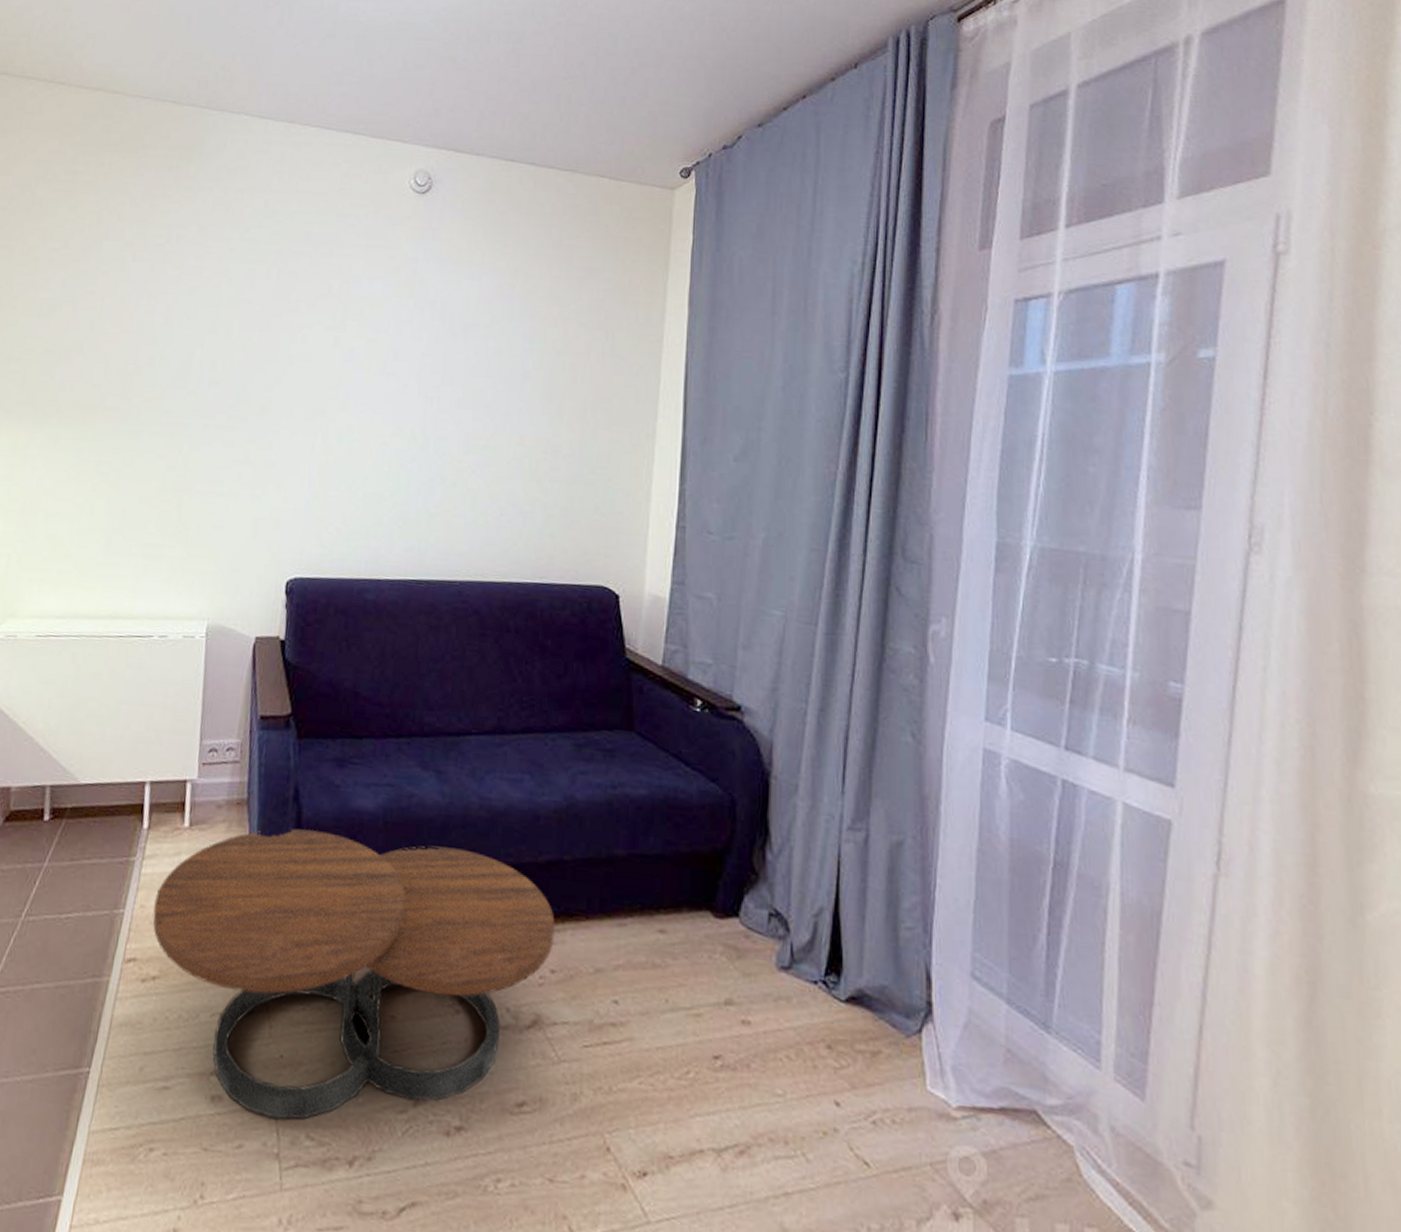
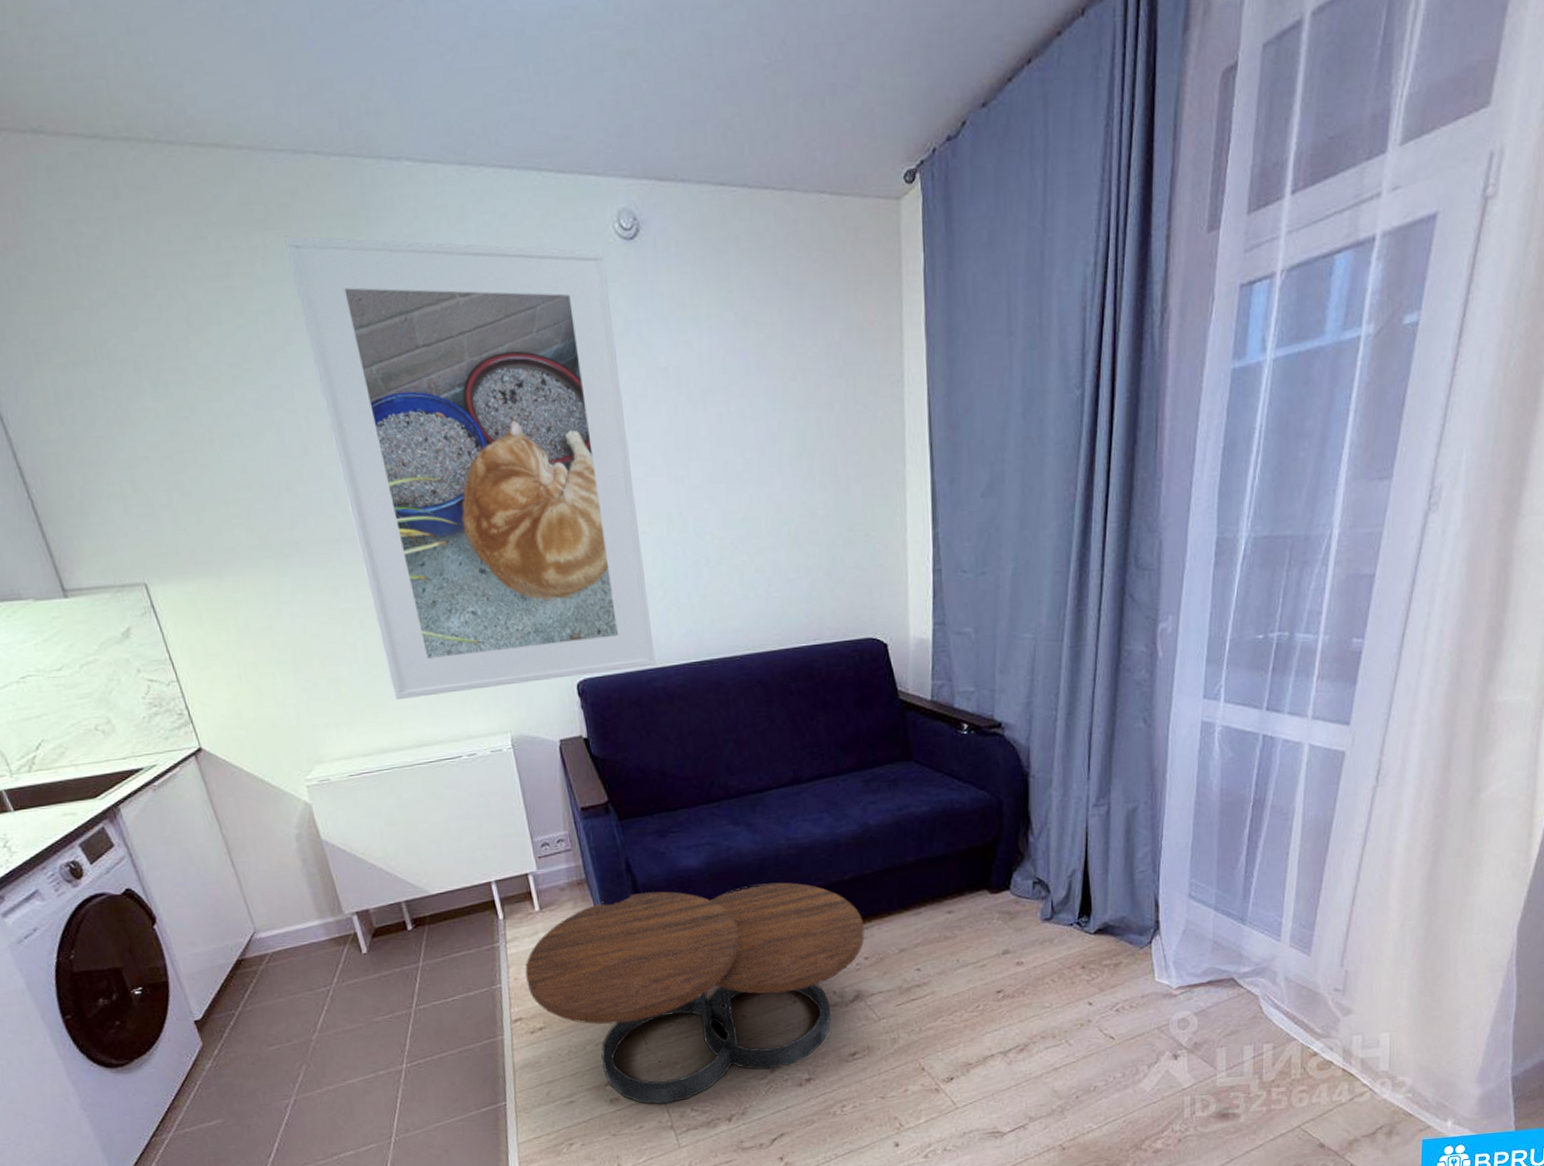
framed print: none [104,158,396,576] -> present [284,235,656,700]

